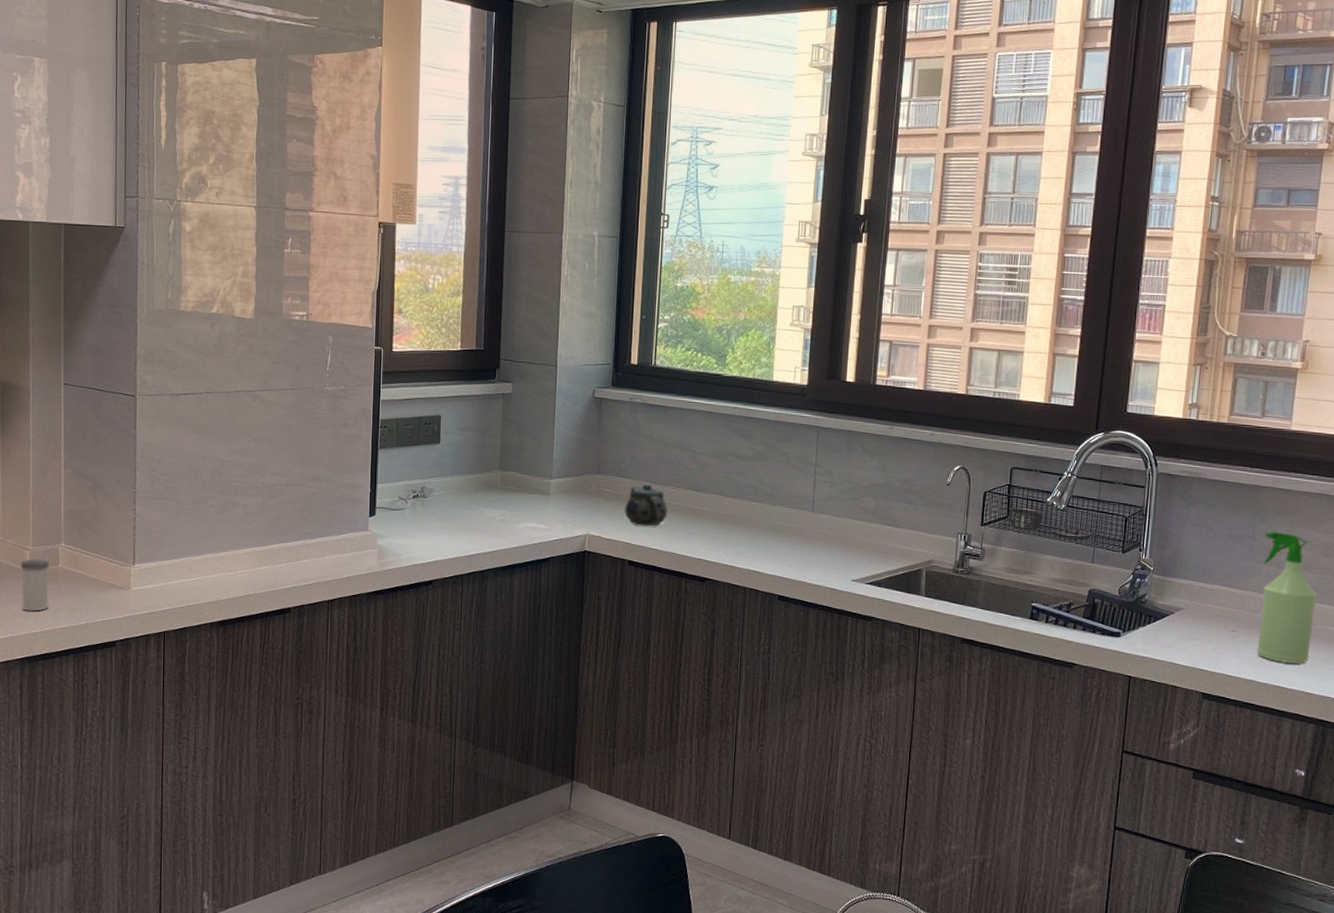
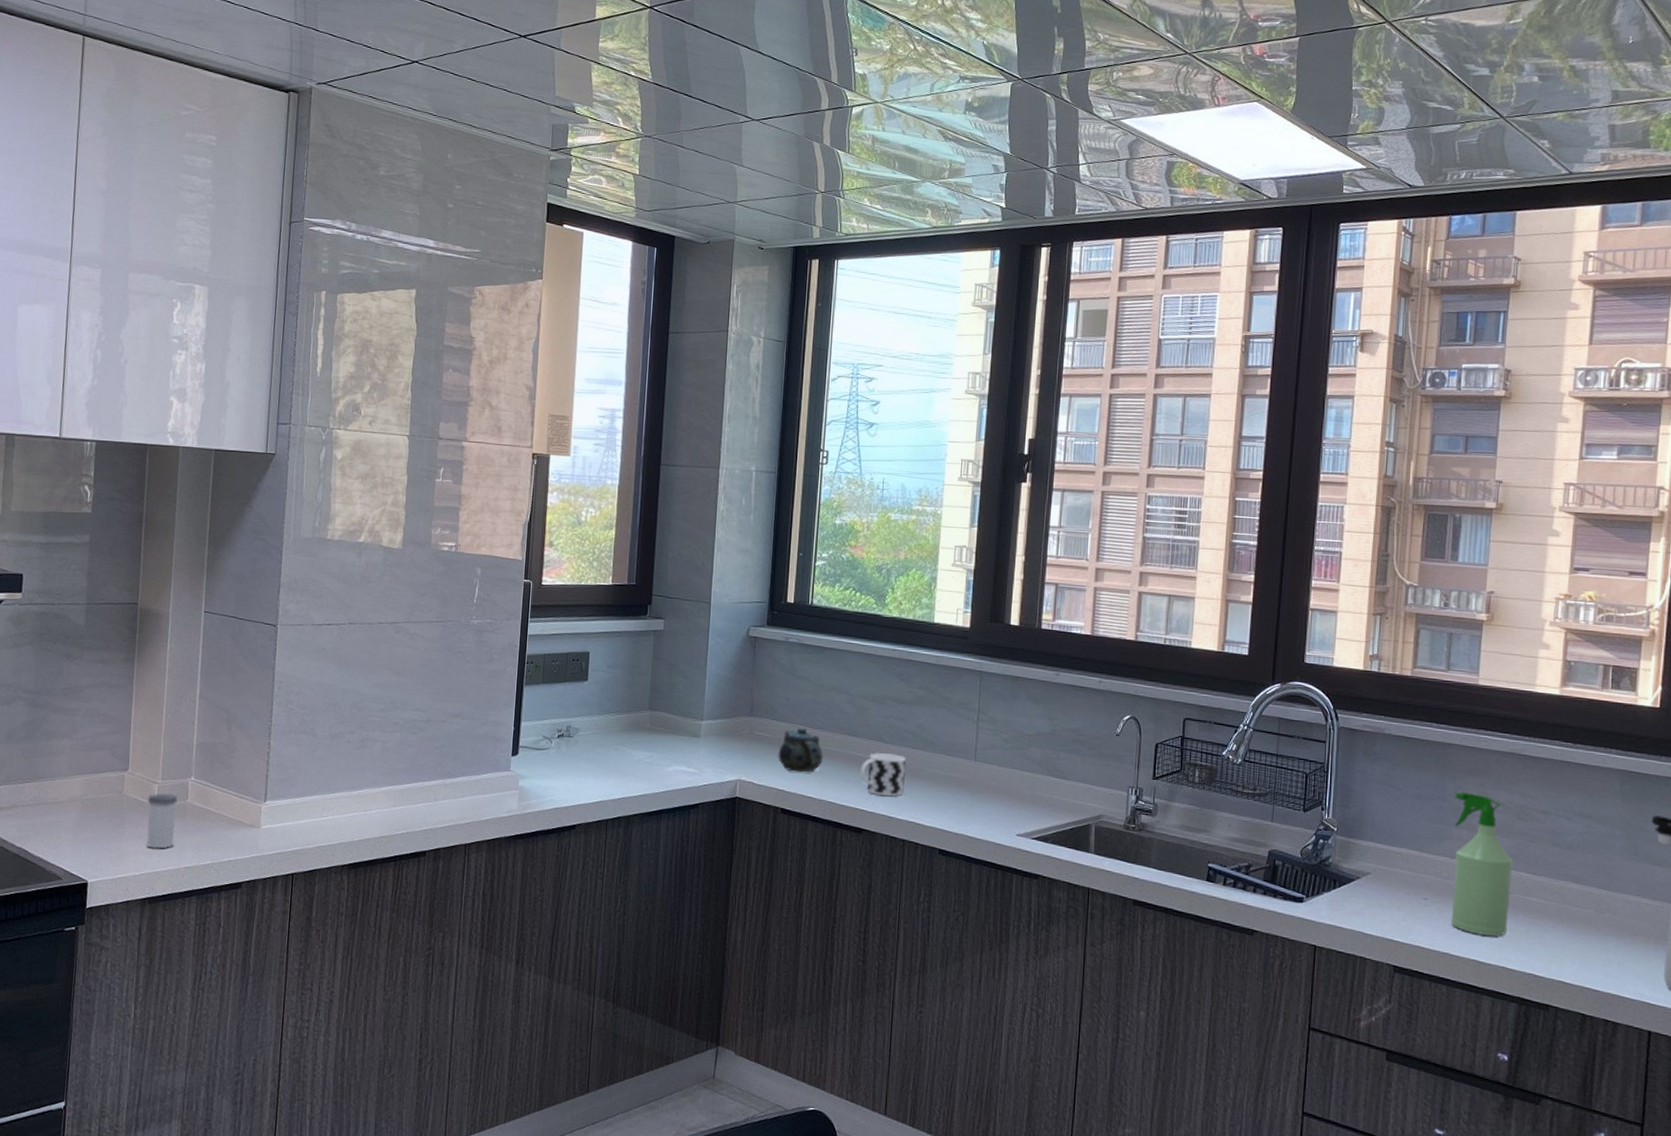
cup: none [703,506,747,548] -> present [860,753,907,797]

